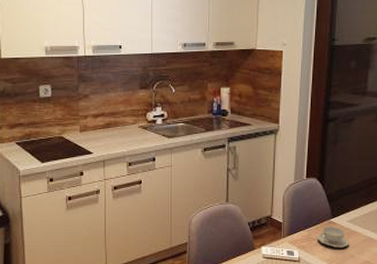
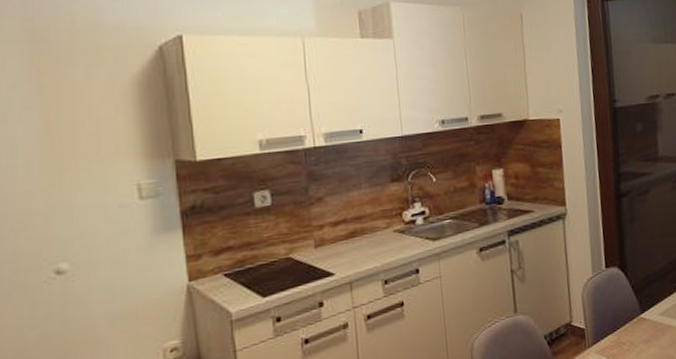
teacup: present [317,226,349,248] -> none [627,323,665,350]

